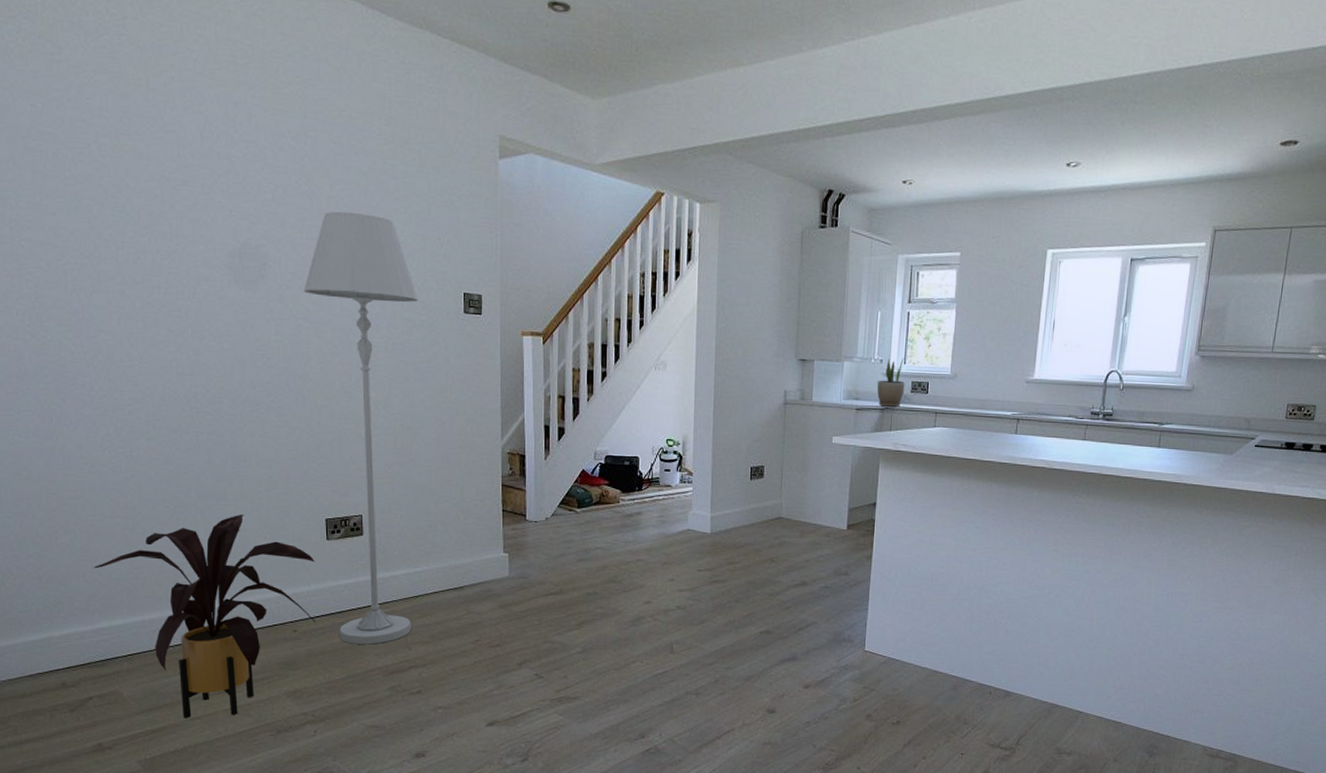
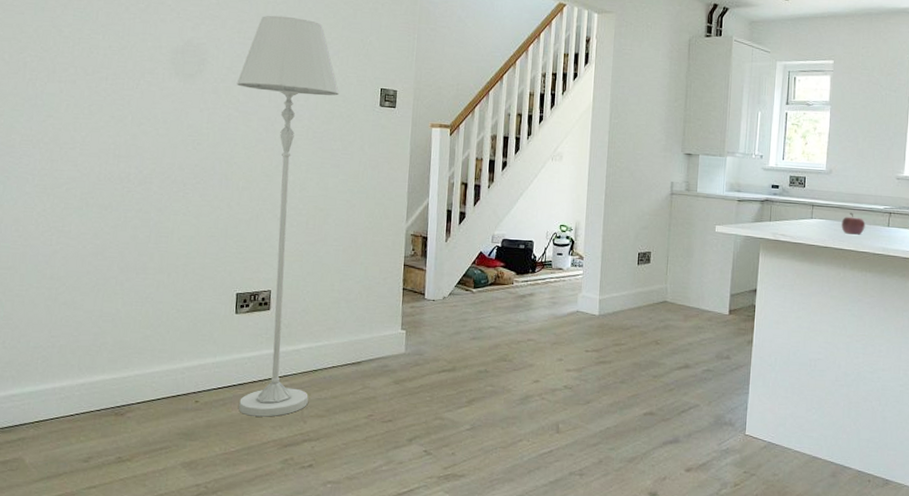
house plant: present [93,514,316,718] -> none [13,287,222,487]
potted plant: present [877,355,906,407] -> none [757,152,784,199]
fruit: none [966,419,992,444] -> present [841,212,865,236]

